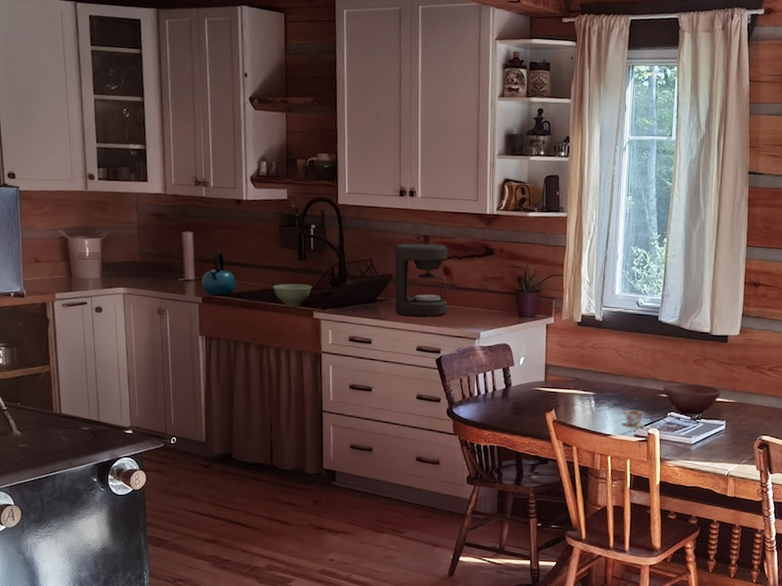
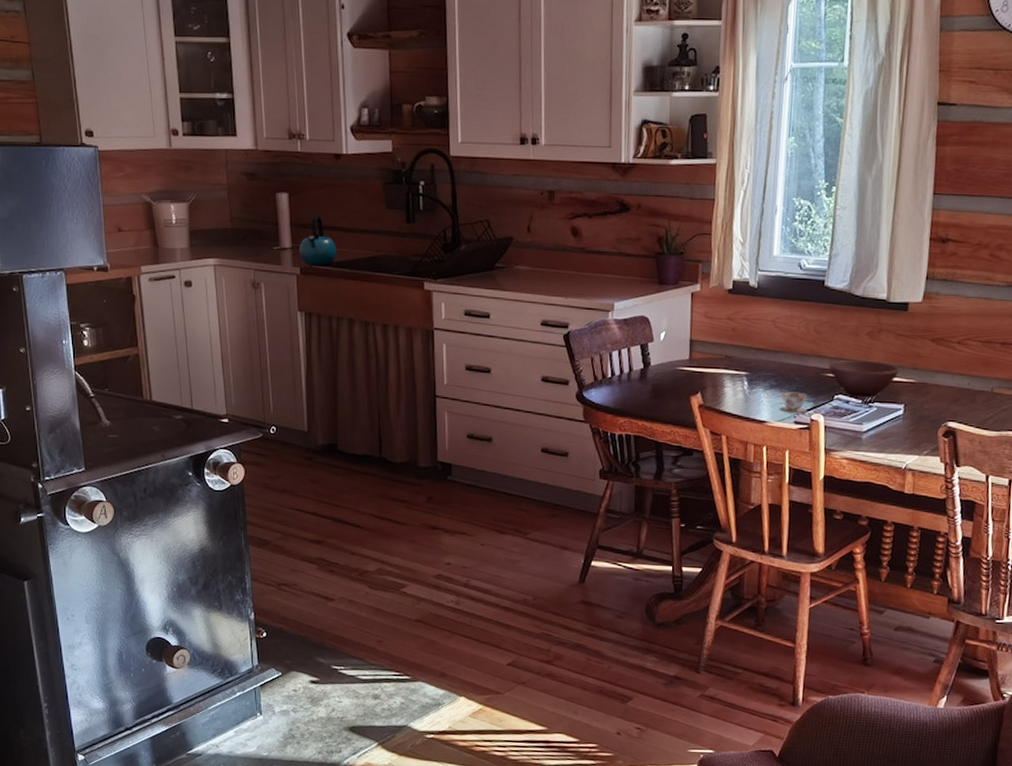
bowl: present [272,283,312,307] -> none [377,250,422,278]
coffee maker: present [394,243,448,317] -> none [515,200,577,287]

